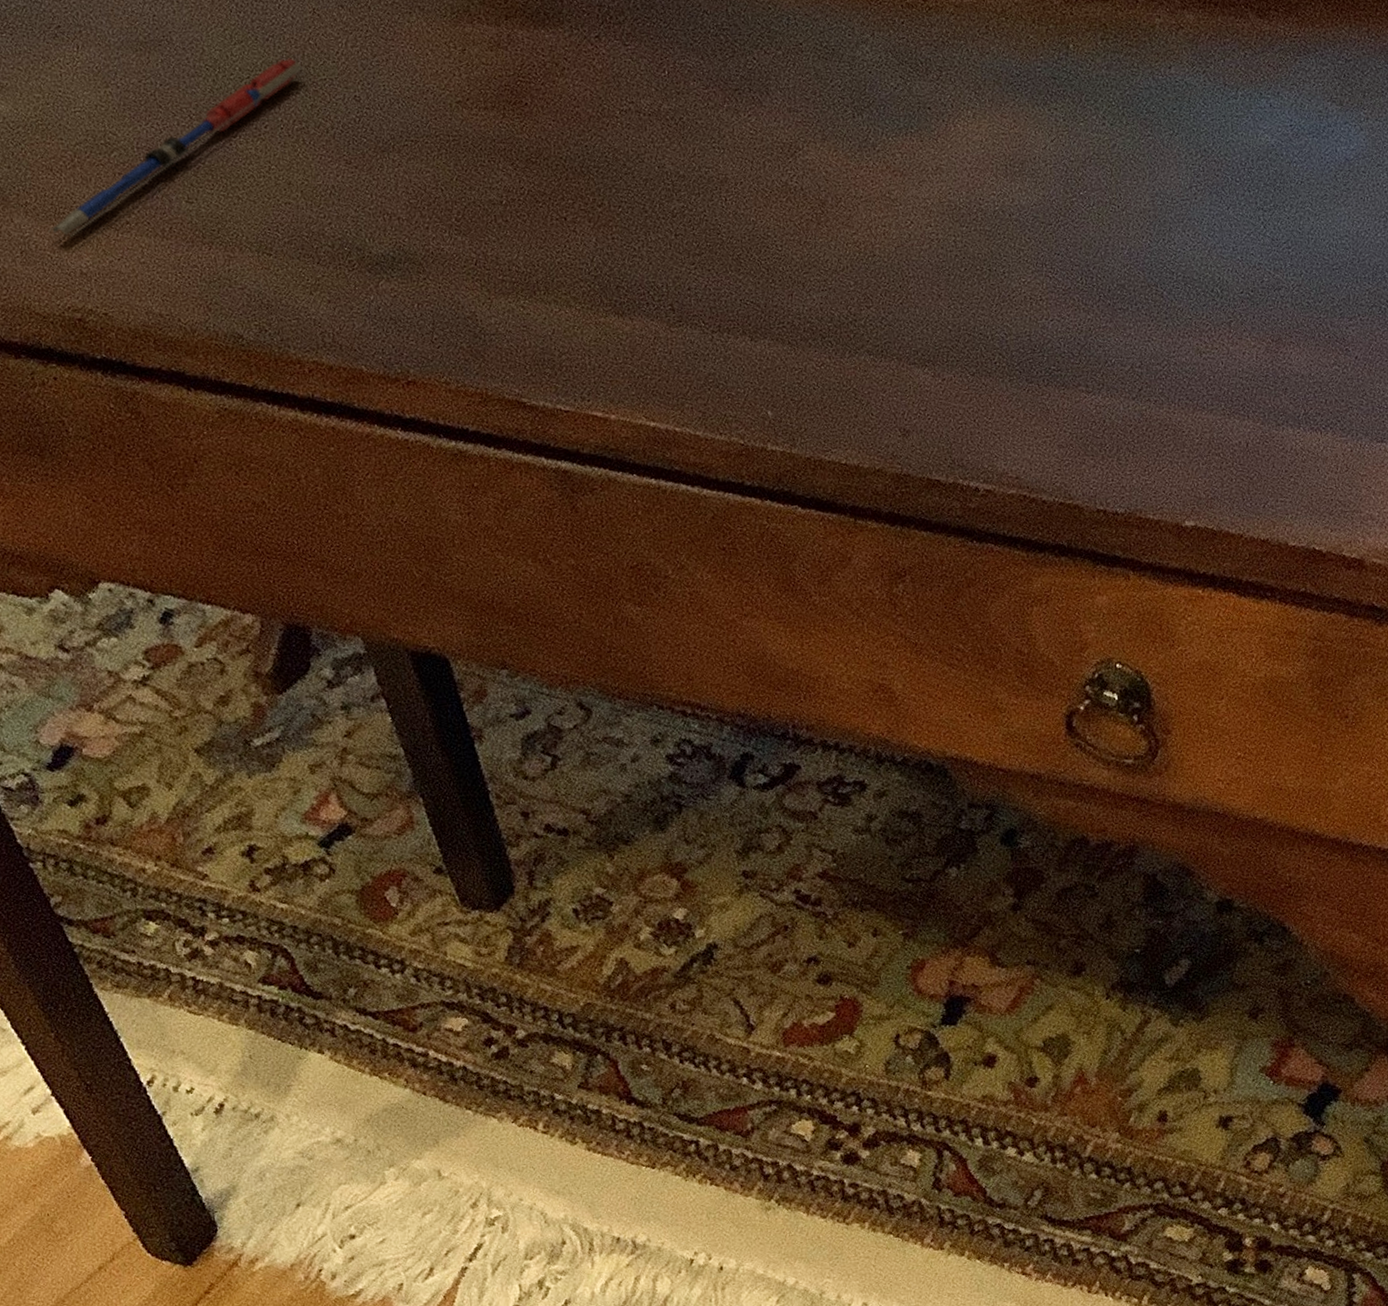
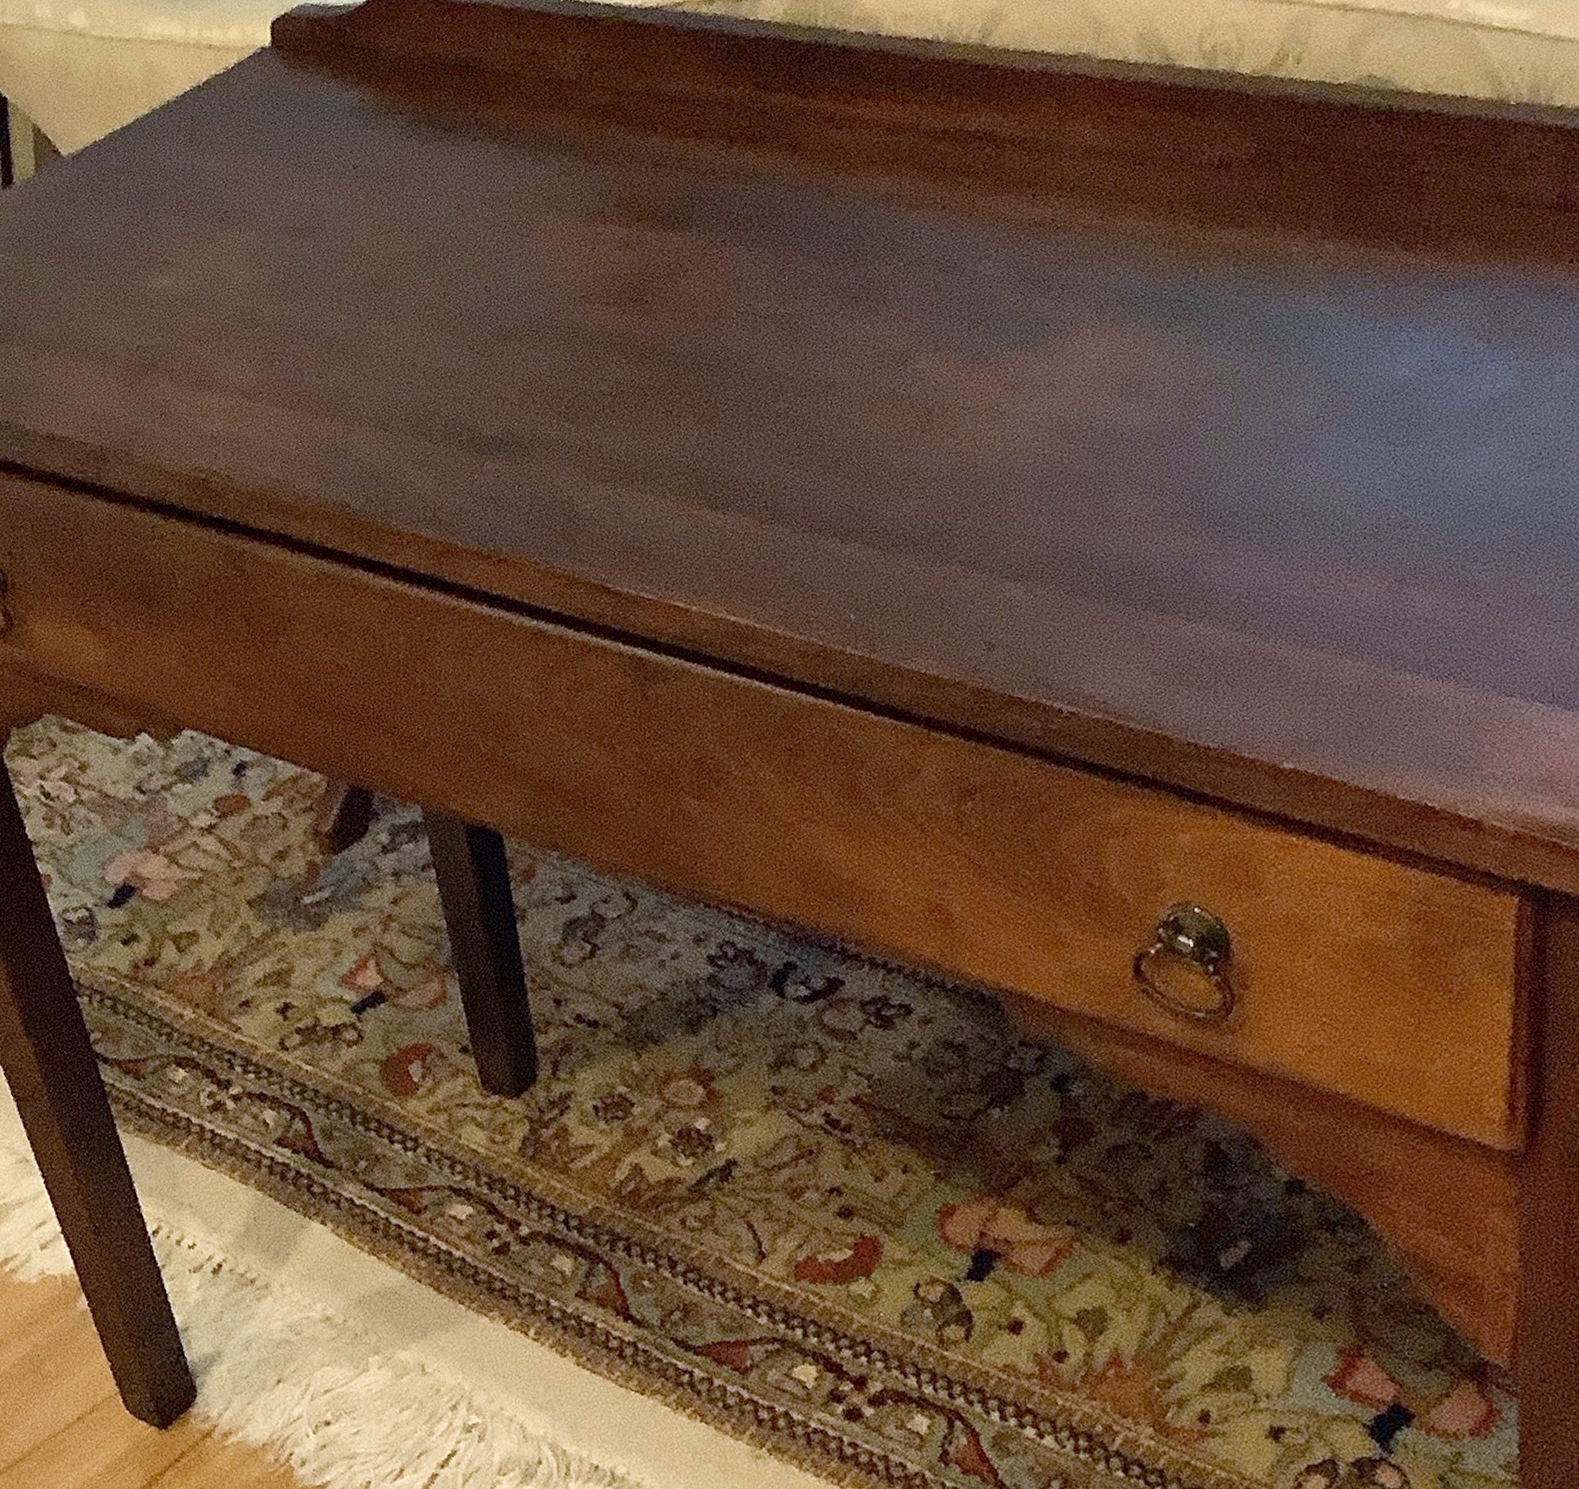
pen: present [48,58,304,237] -> none [188,248,442,403]

